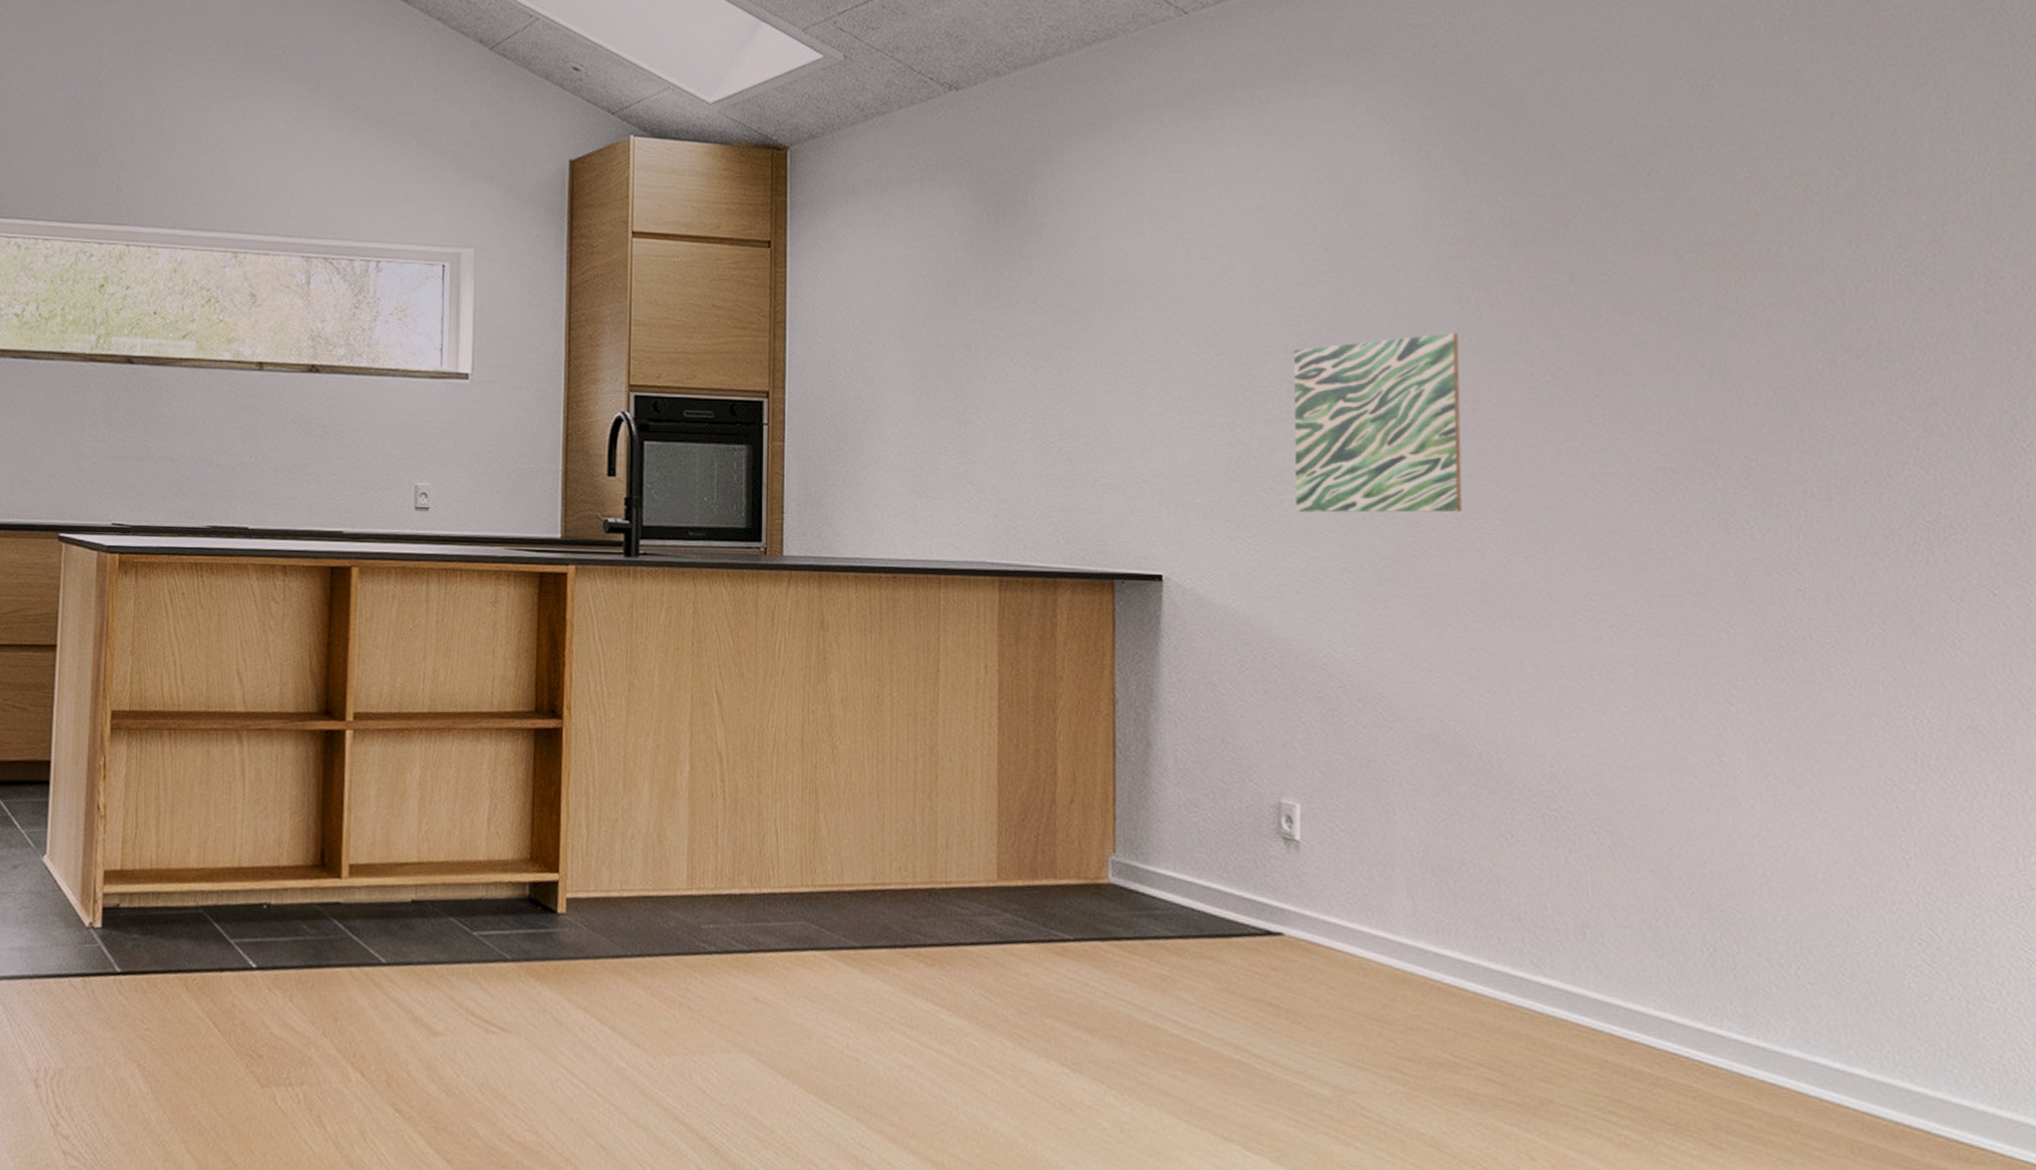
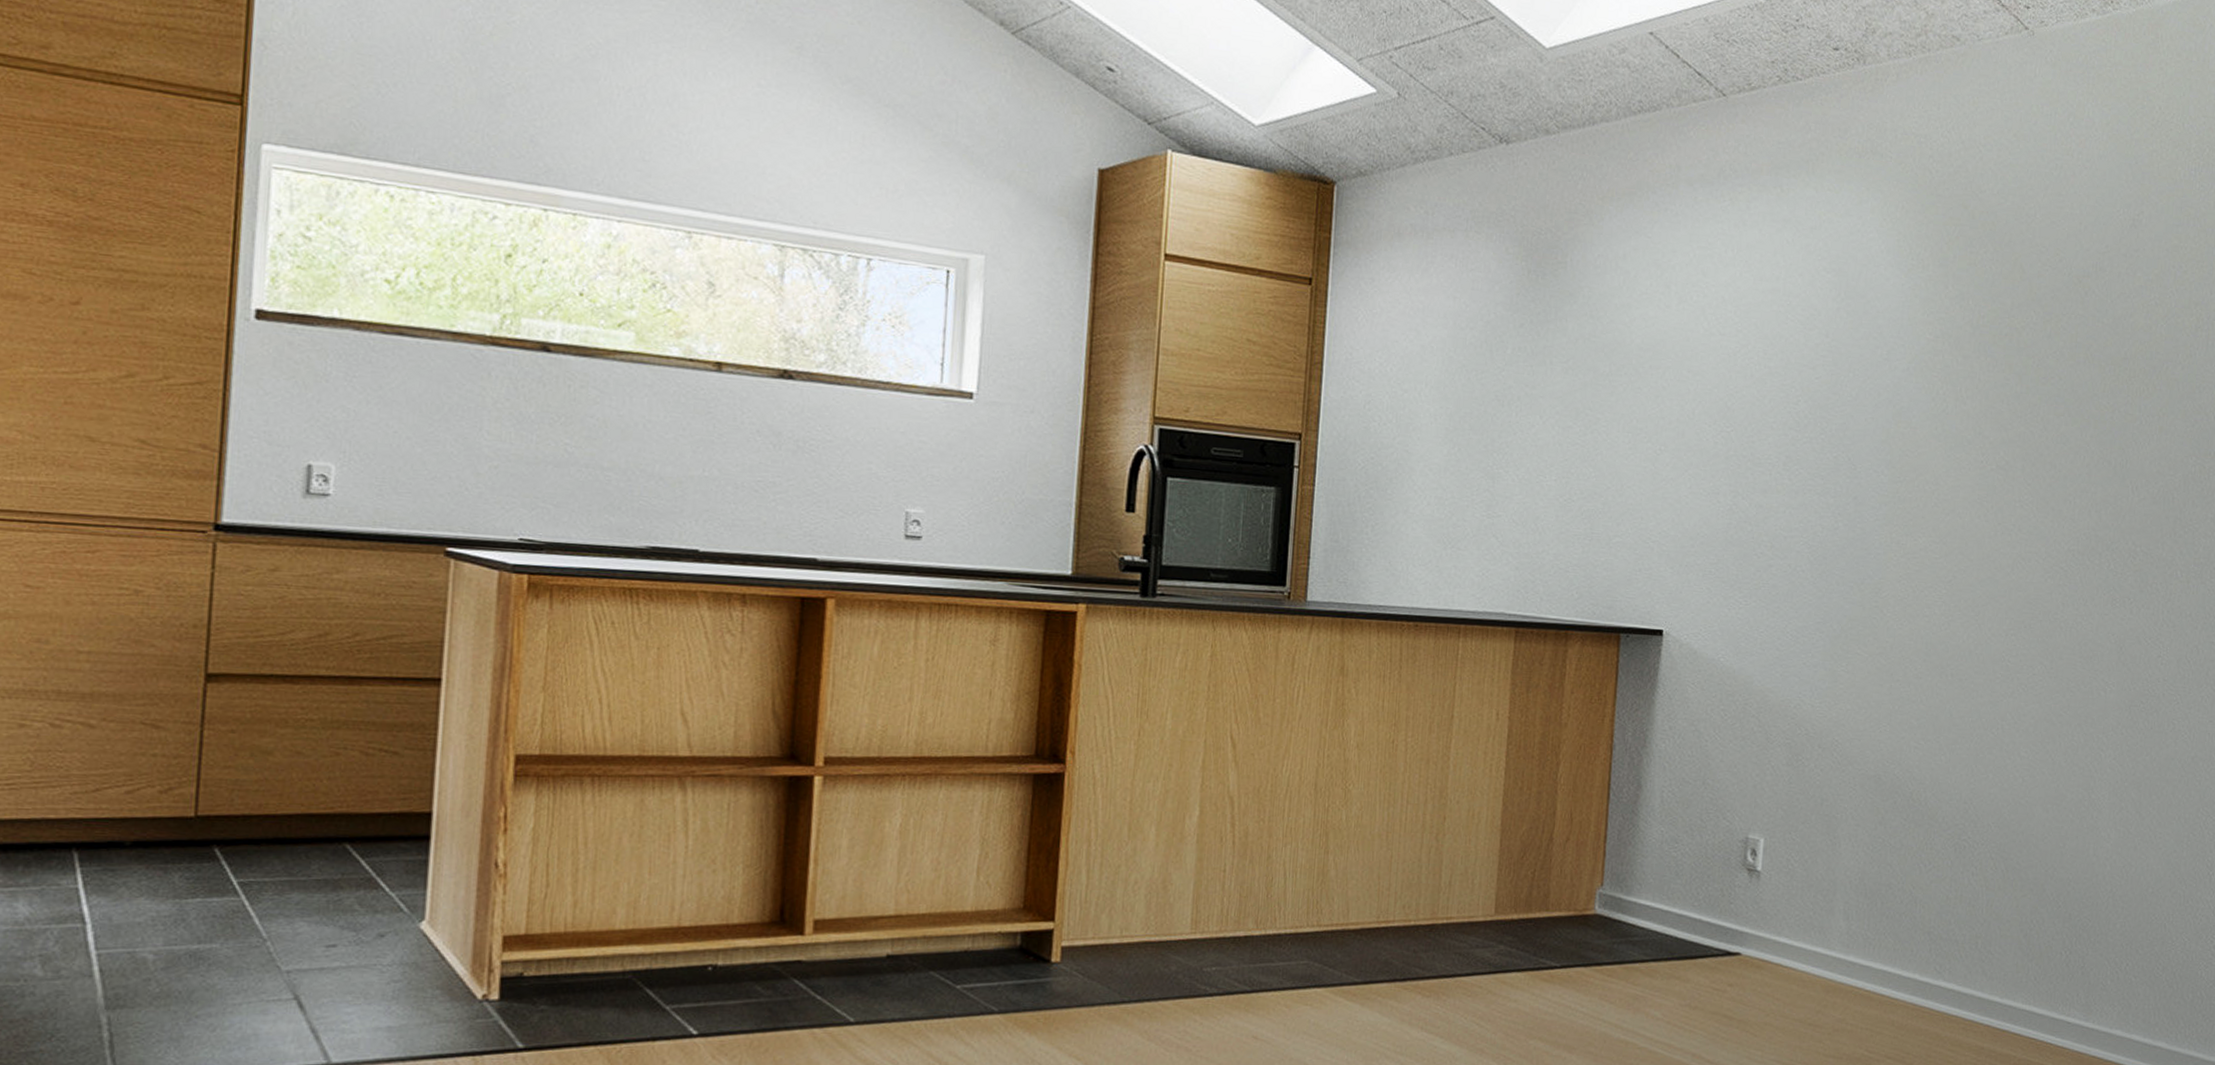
wall art: present [1294,333,1462,513] -> none [1782,420,1927,581]

